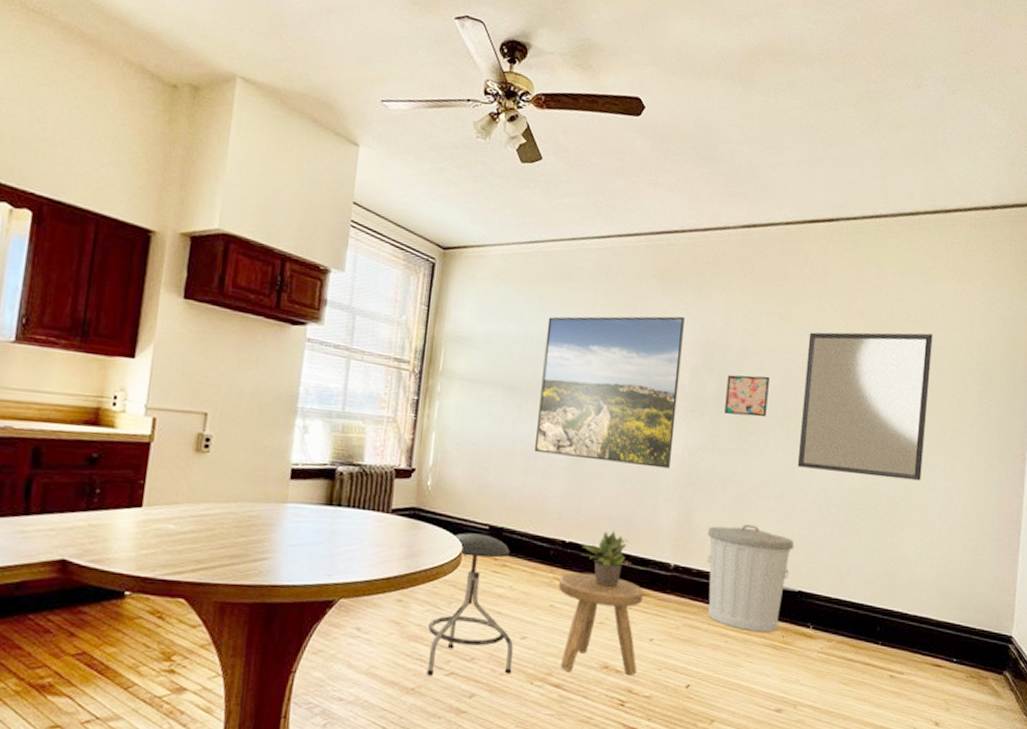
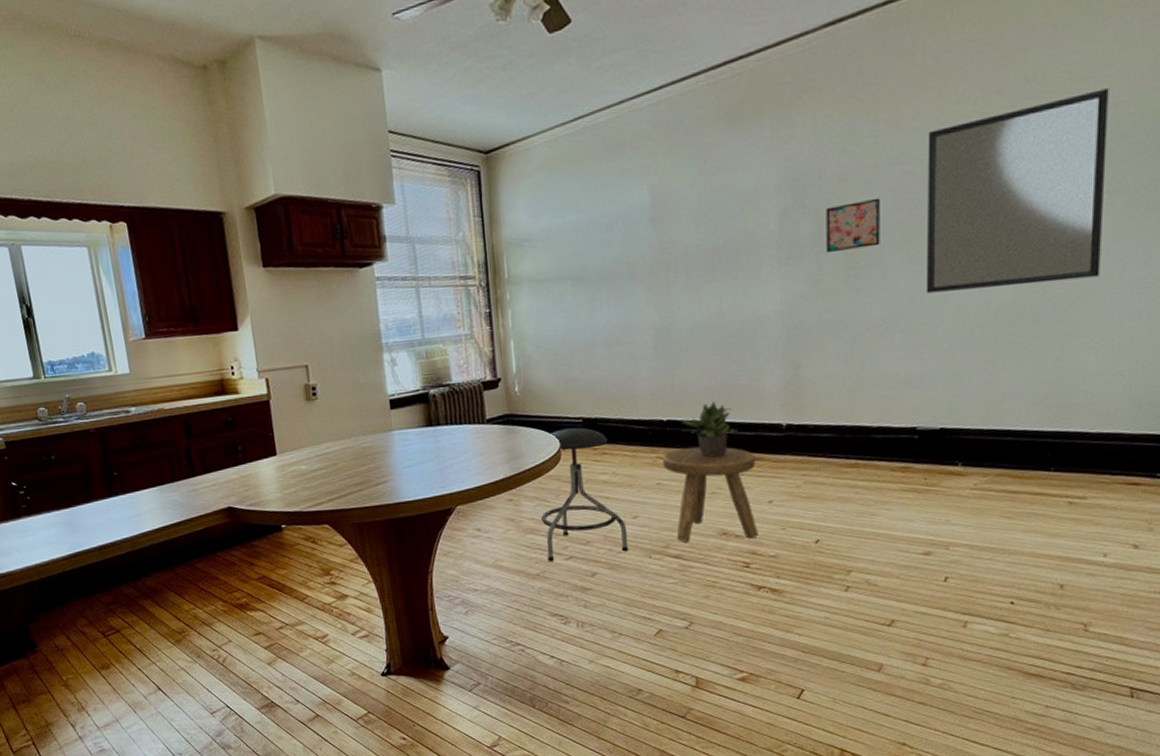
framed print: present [534,316,685,469] -> none [607,154,769,339]
trash can: present [707,524,795,633] -> none [821,367,930,479]

